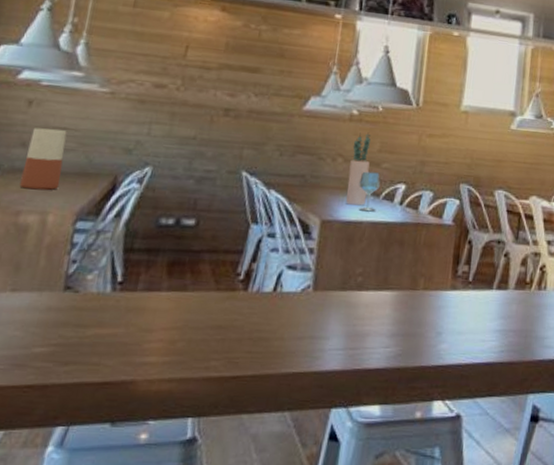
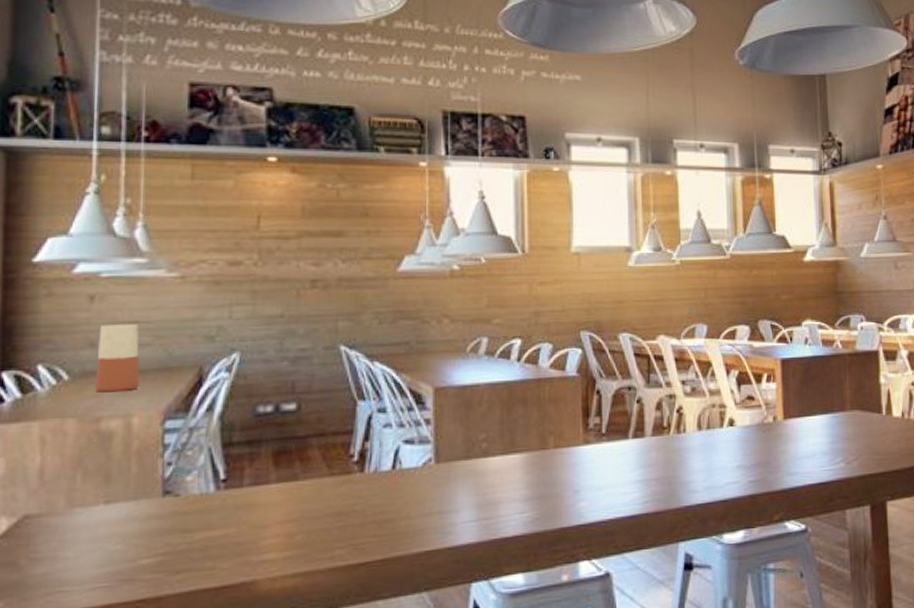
vase: present [346,132,371,206] -> none [457,287,480,368]
wine glass: present [358,171,381,212] -> none [470,330,494,373]

